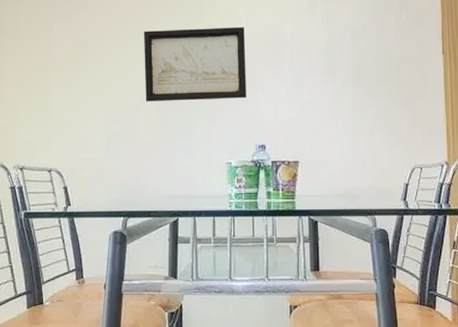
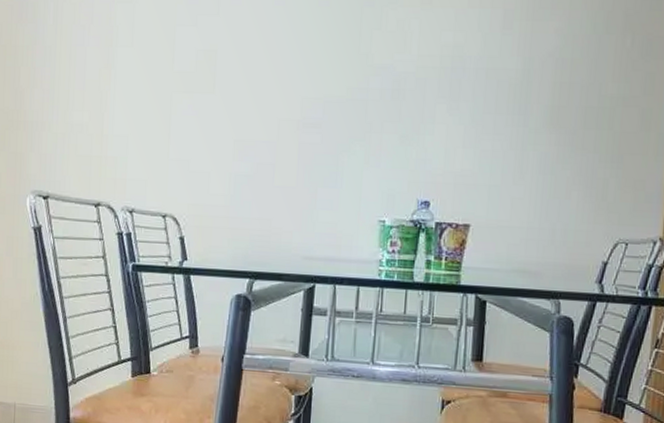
wall art: present [143,26,246,101] -> none [284,45,416,141]

